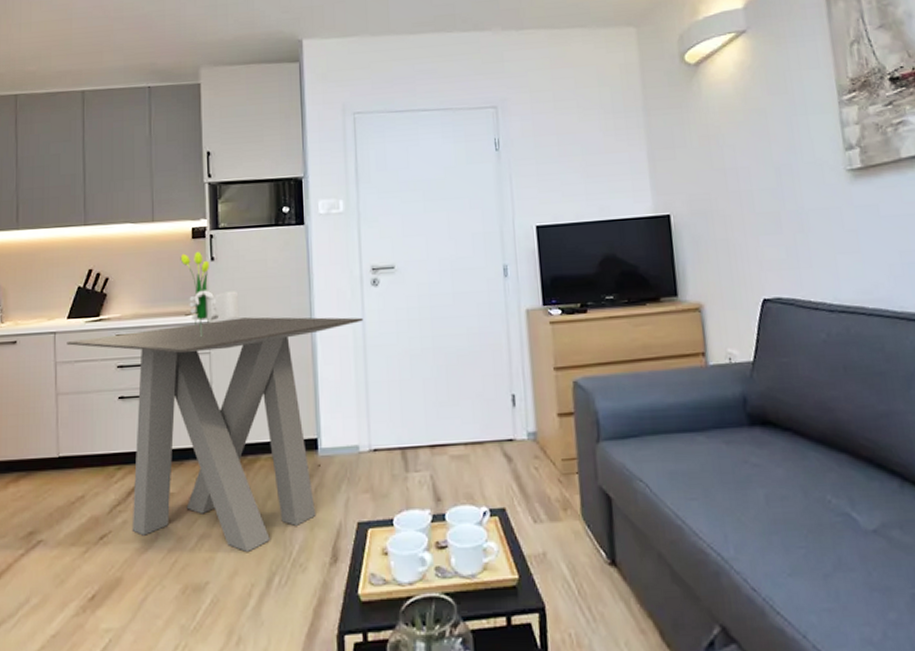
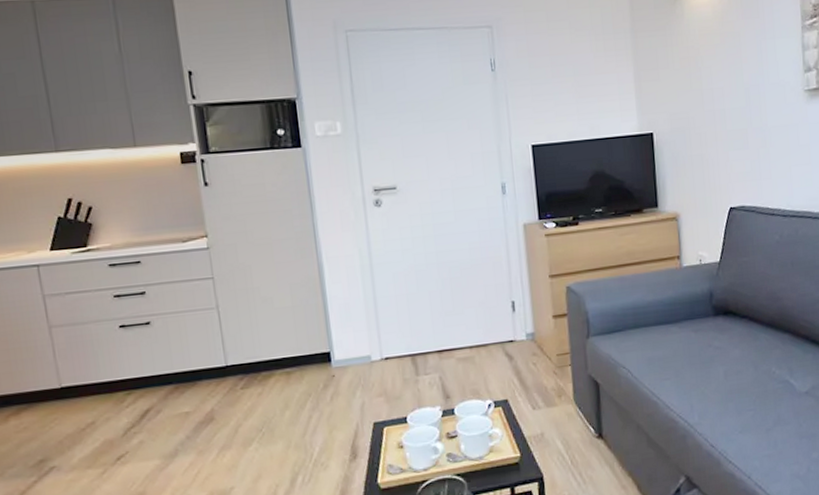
dining table: present [66,317,364,553] -> none [53,237,369,459]
bouquet: present [180,252,239,336] -> none [170,177,241,262]

